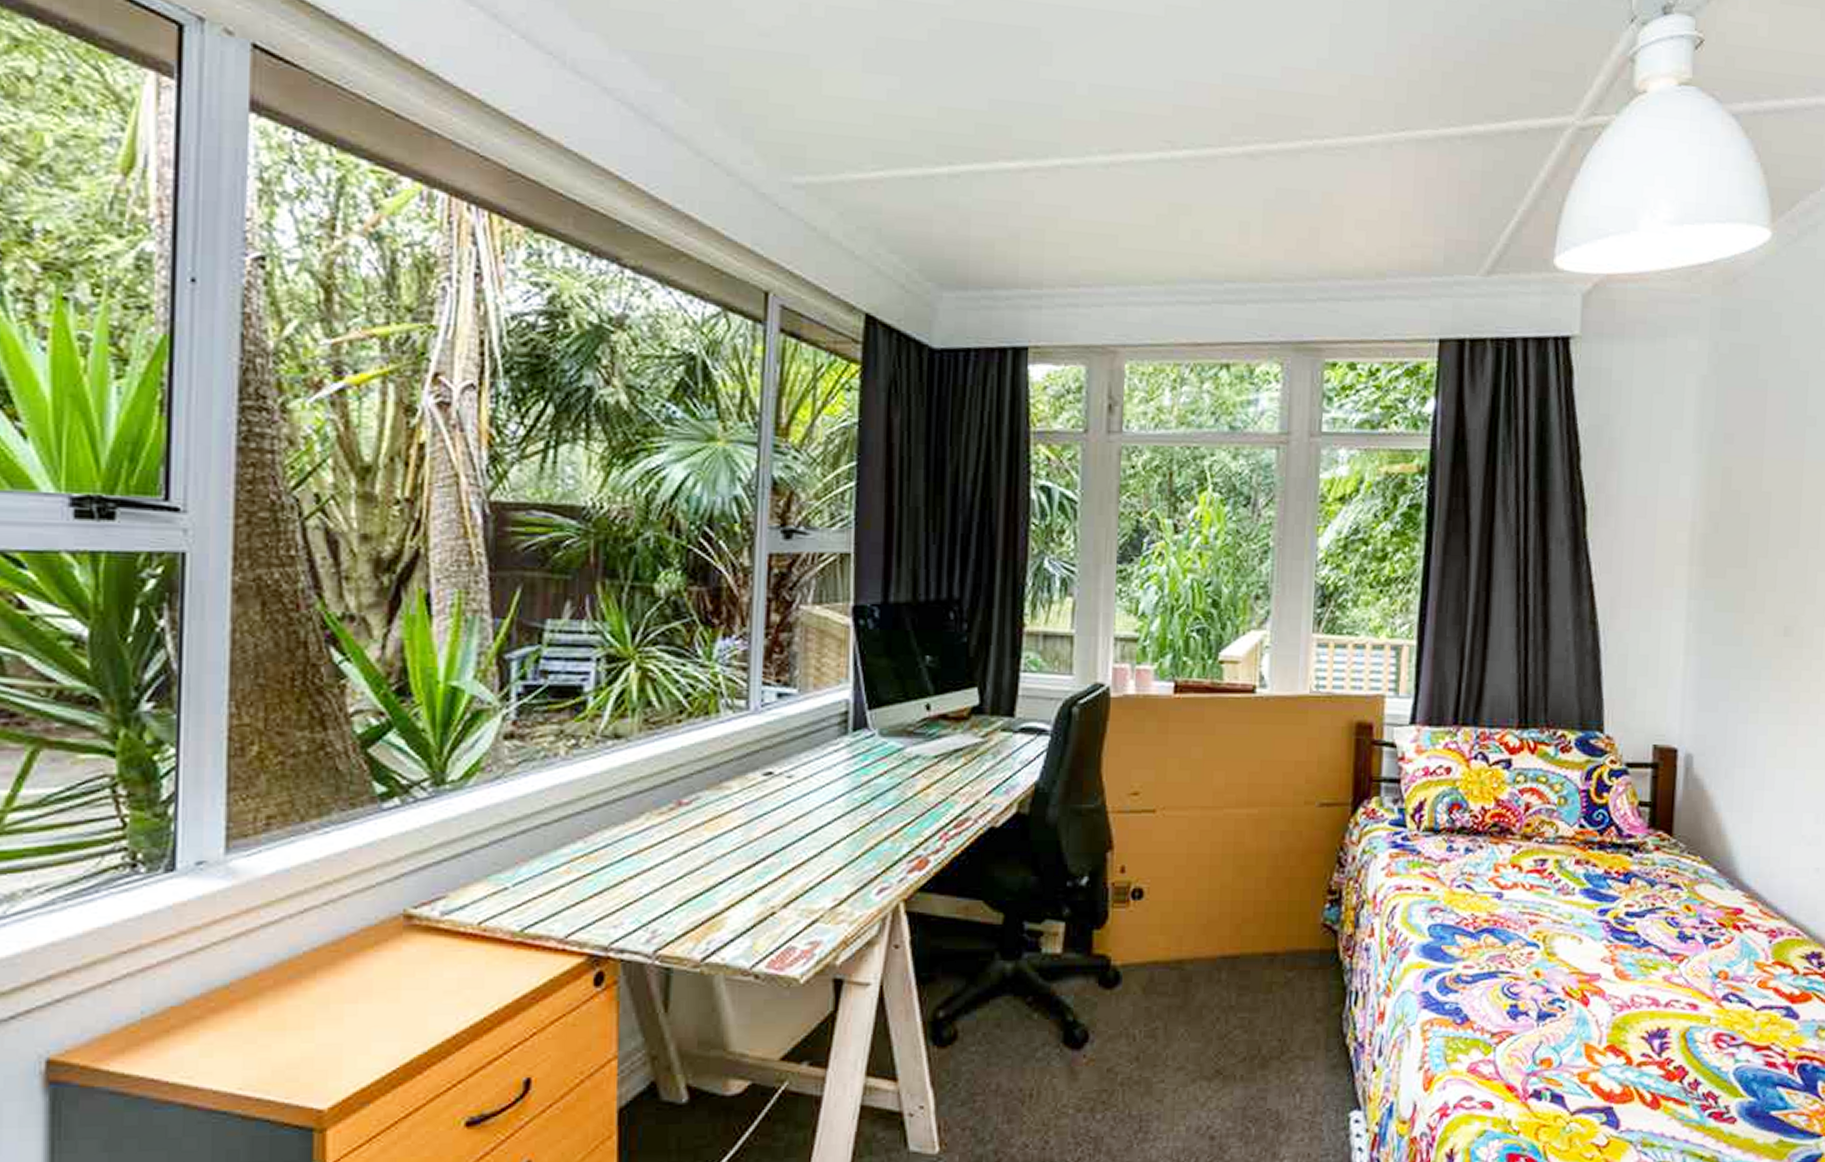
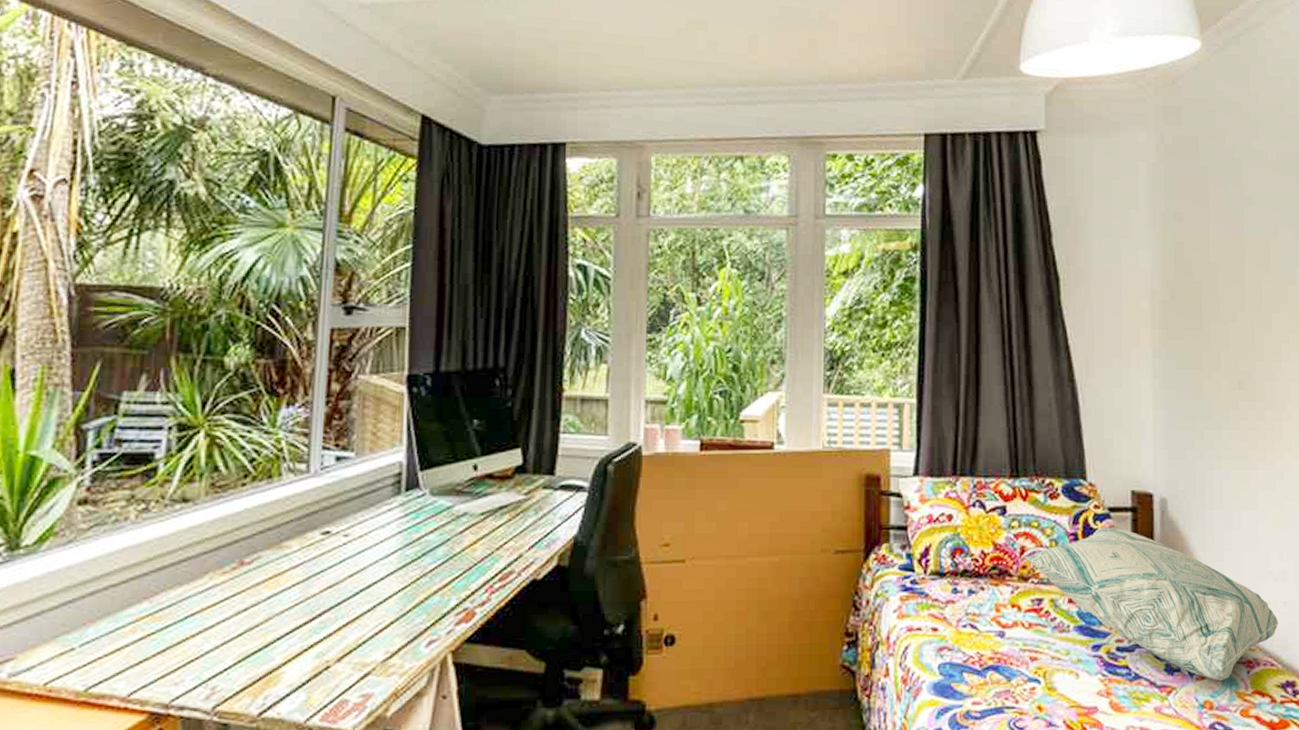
decorative pillow: none [1528,784,1808,949] -> present [1023,527,1279,680]

